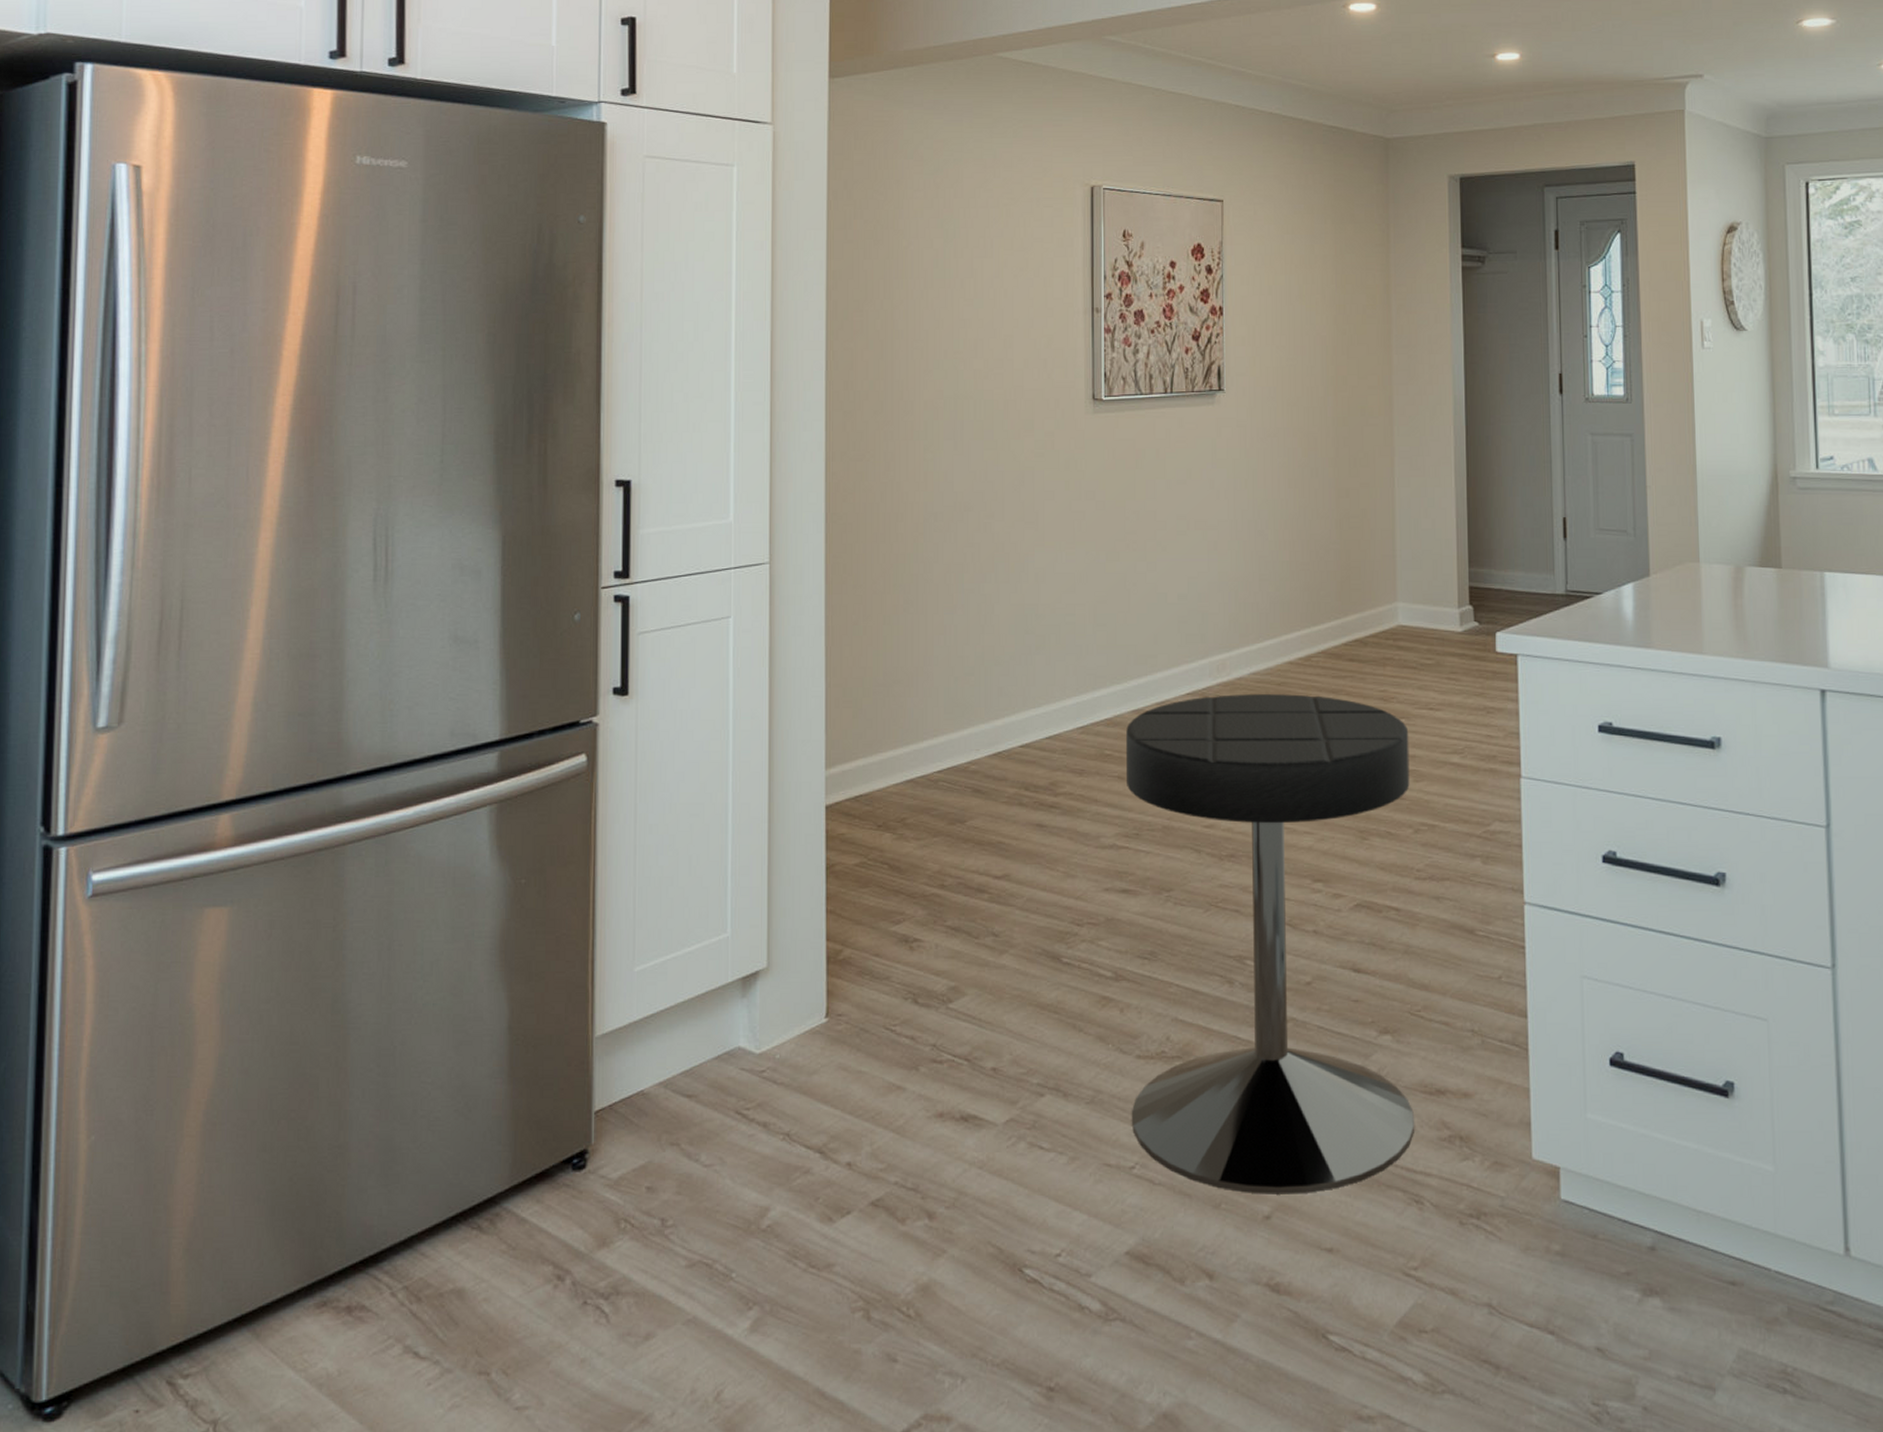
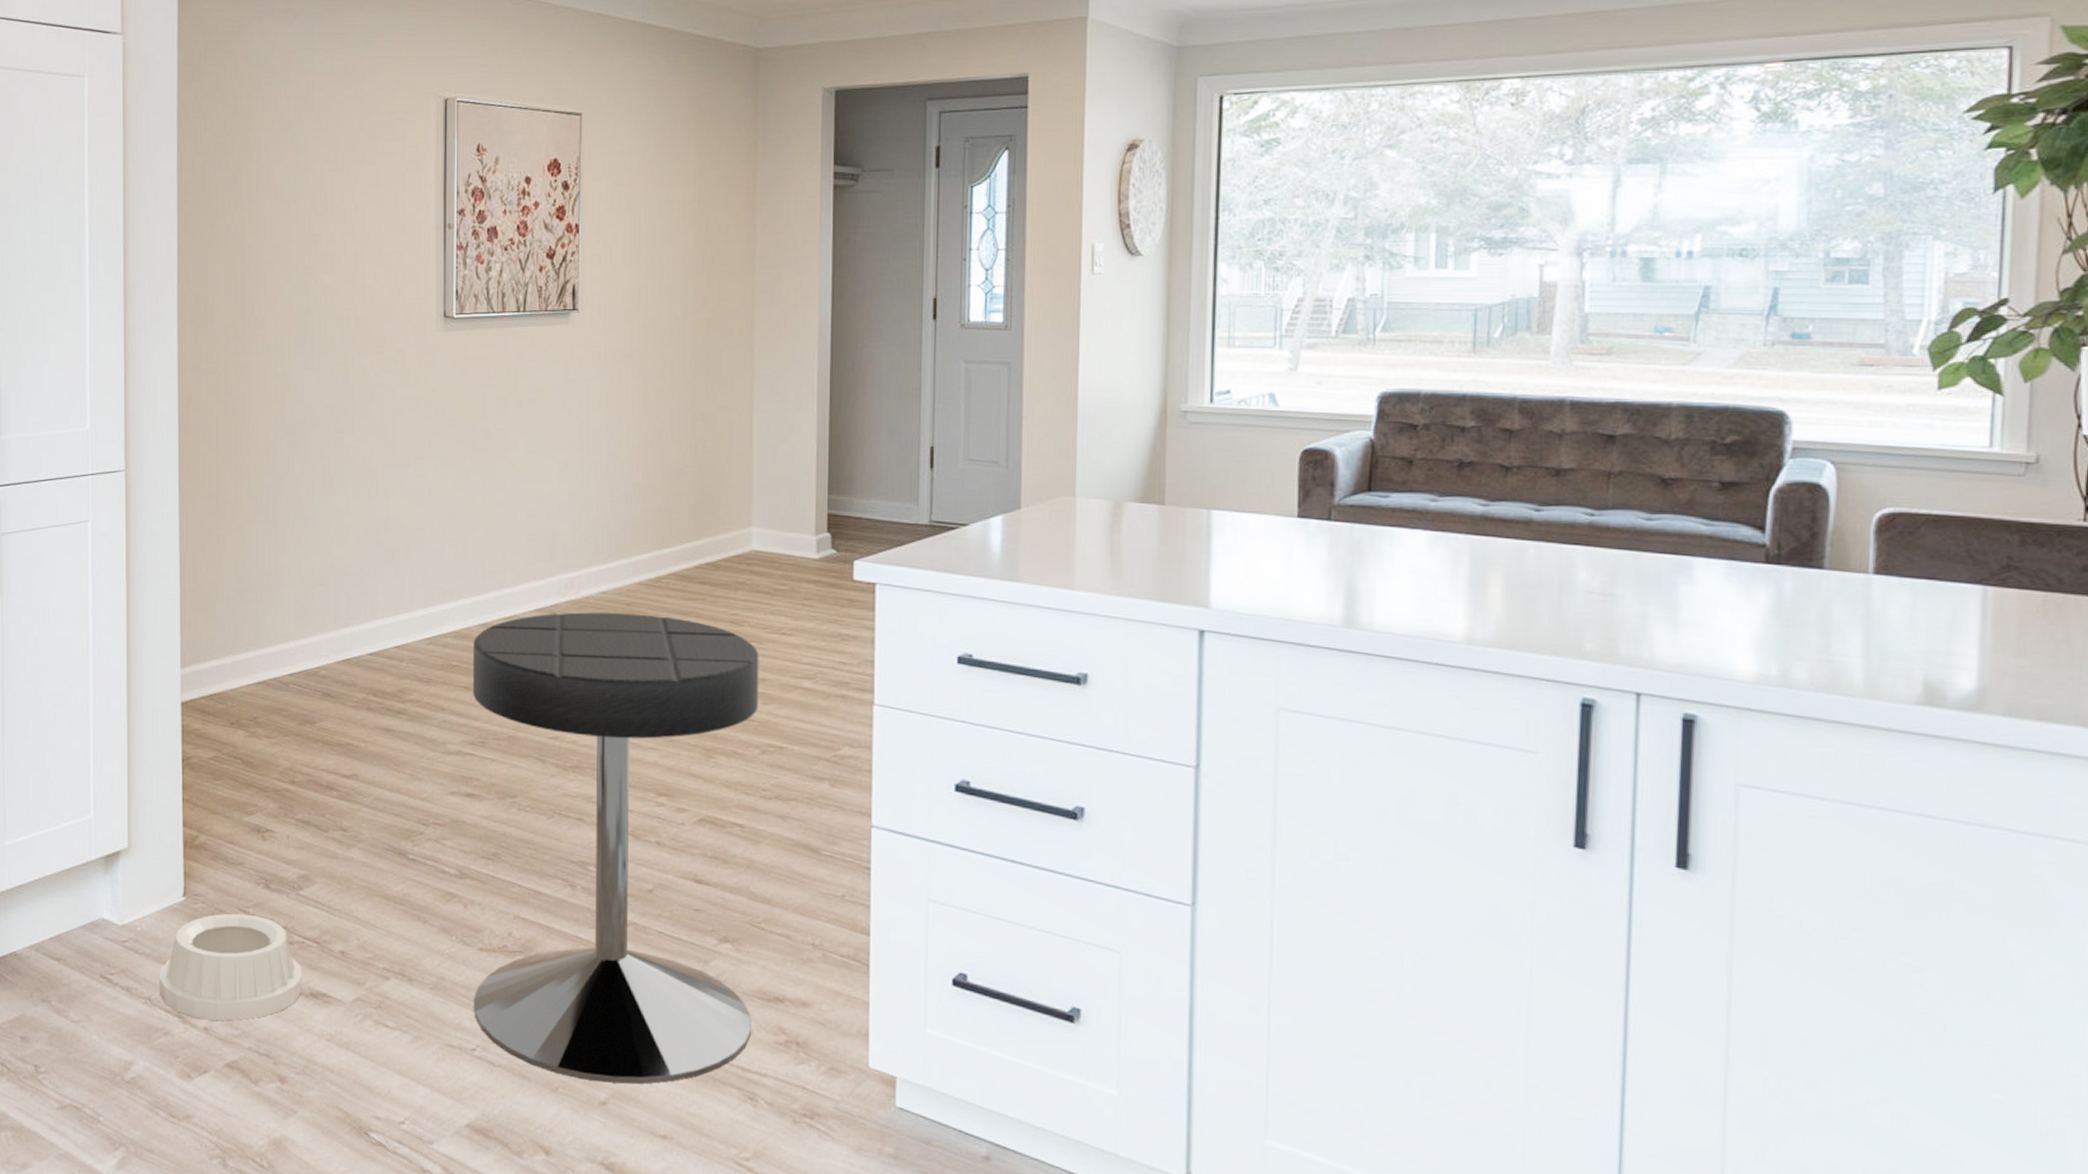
pet bowl: none [798,1033,952,1154] -> present [158,913,302,1021]

